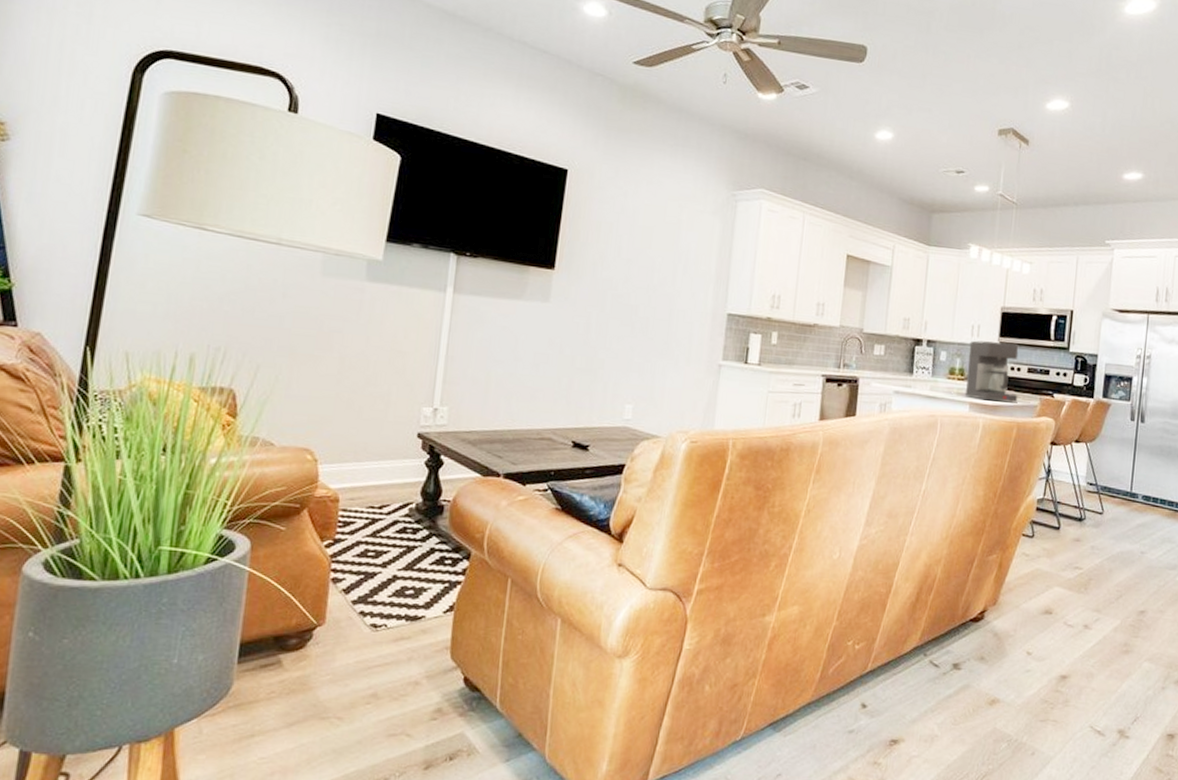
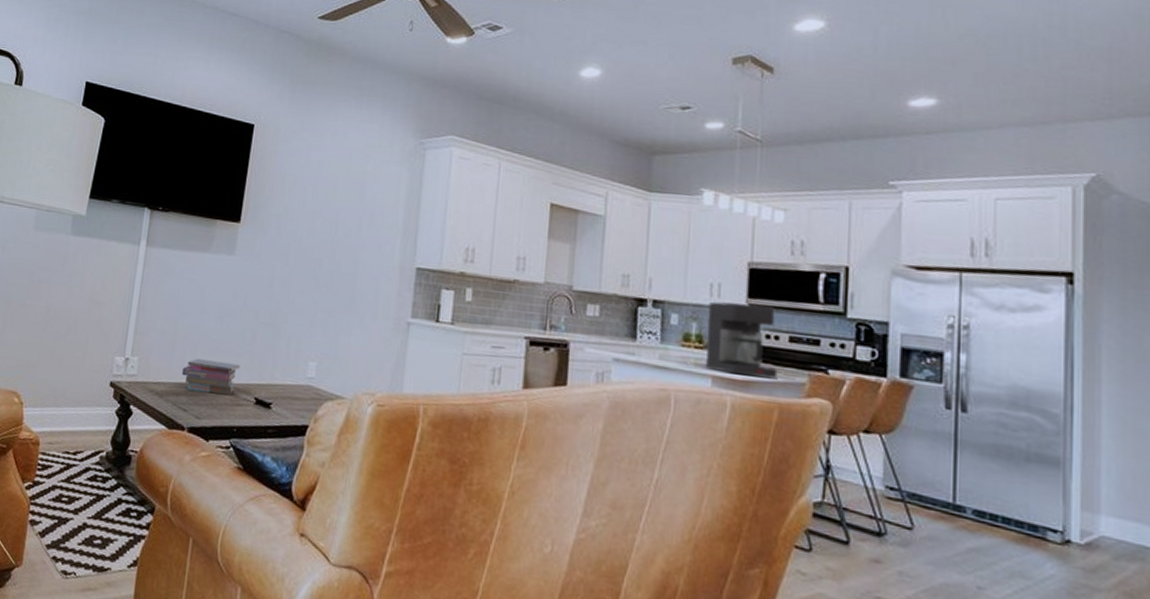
books: none [495,406,557,441] -> present [181,359,241,396]

